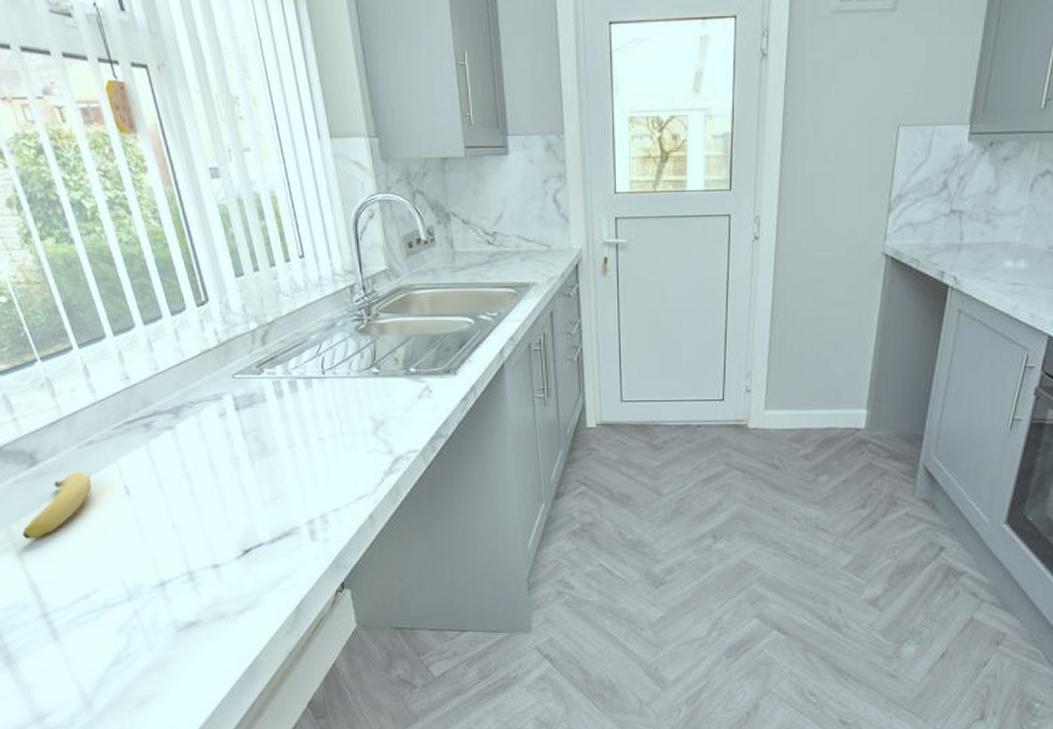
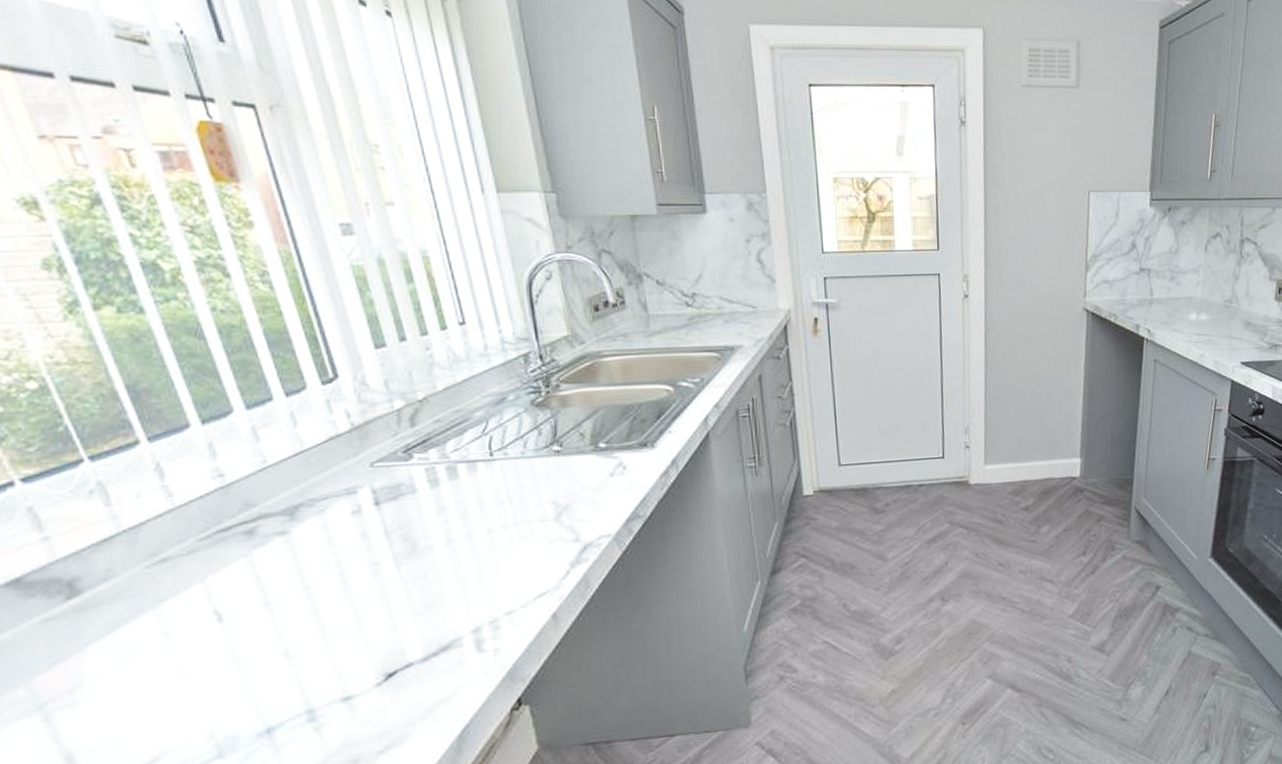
banana: present [23,472,91,539] -> none [53,599,164,695]

